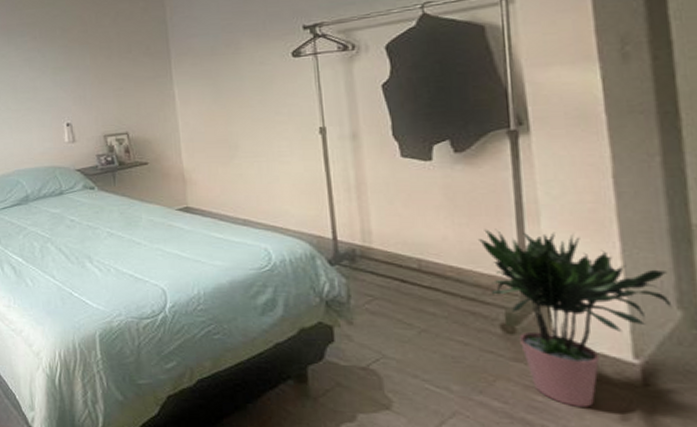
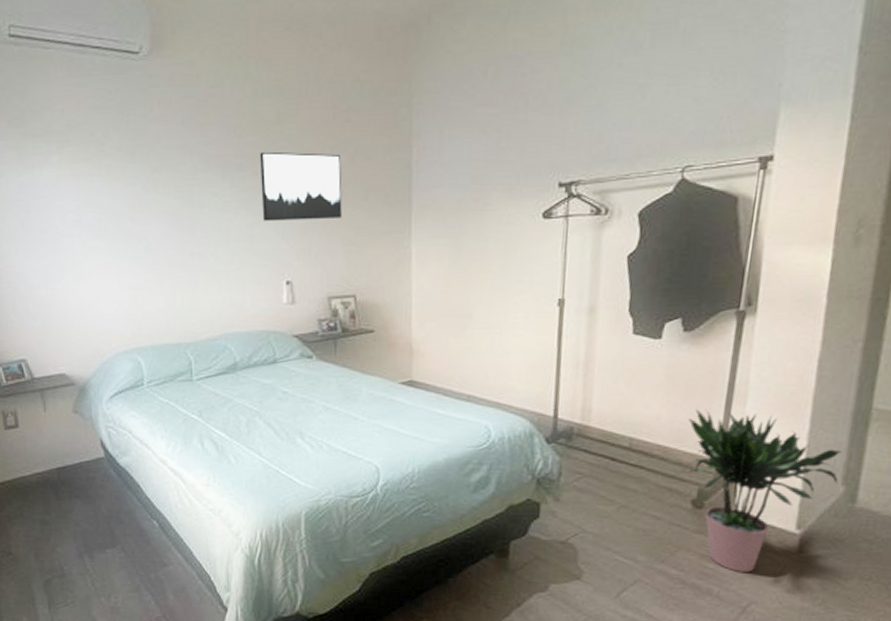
wall art: none [37,17,110,75] -> present [259,151,342,222]

